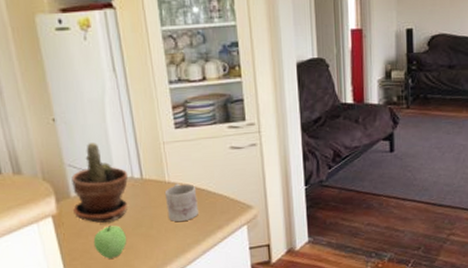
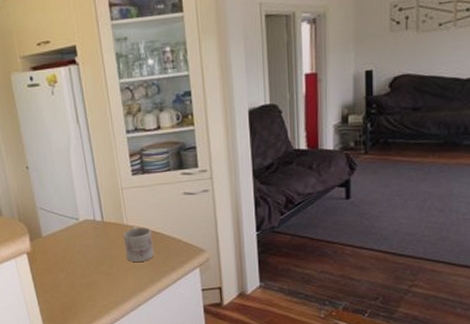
potted plant: present [72,143,129,223] -> none [43,188,91,261]
apple: present [93,225,127,259] -> none [61,263,91,293]

